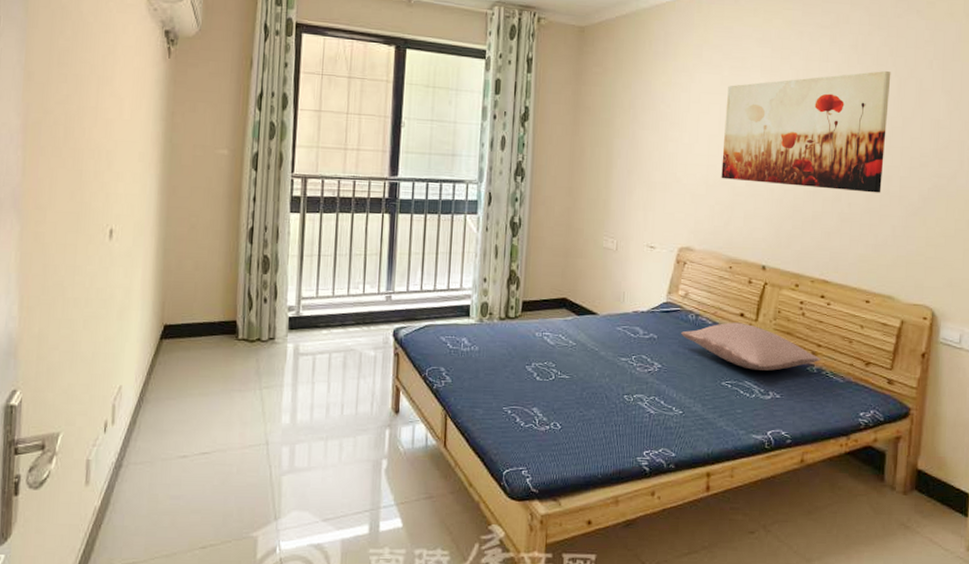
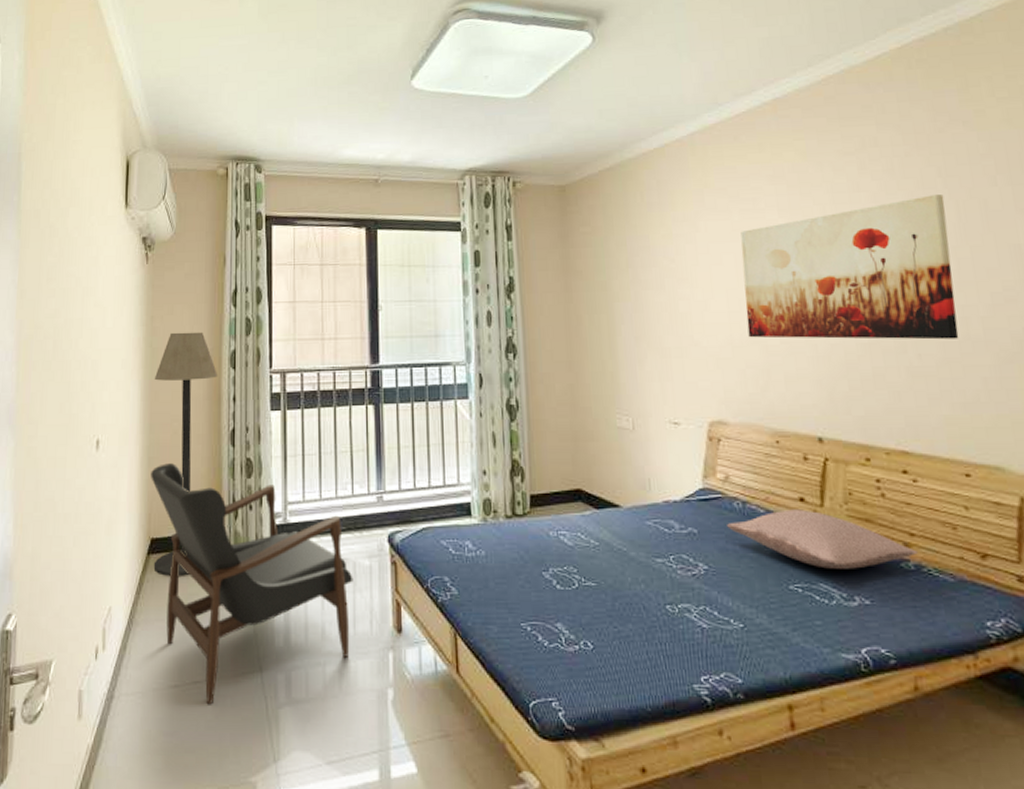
floor lamp: none [166,130,240,360] -> present [153,332,218,576]
armchair: none [166,256,359,473] -> present [151,463,353,705]

